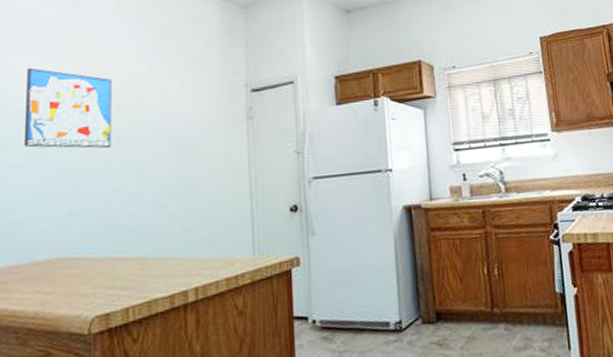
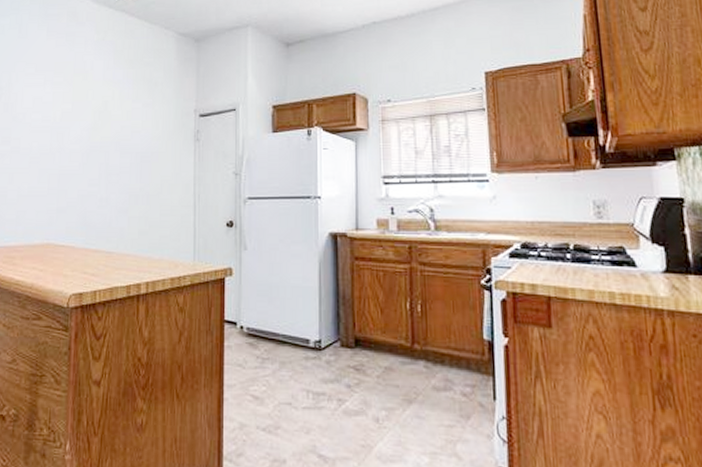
wall art: present [23,67,112,149] -> none [28,90,92,159]

